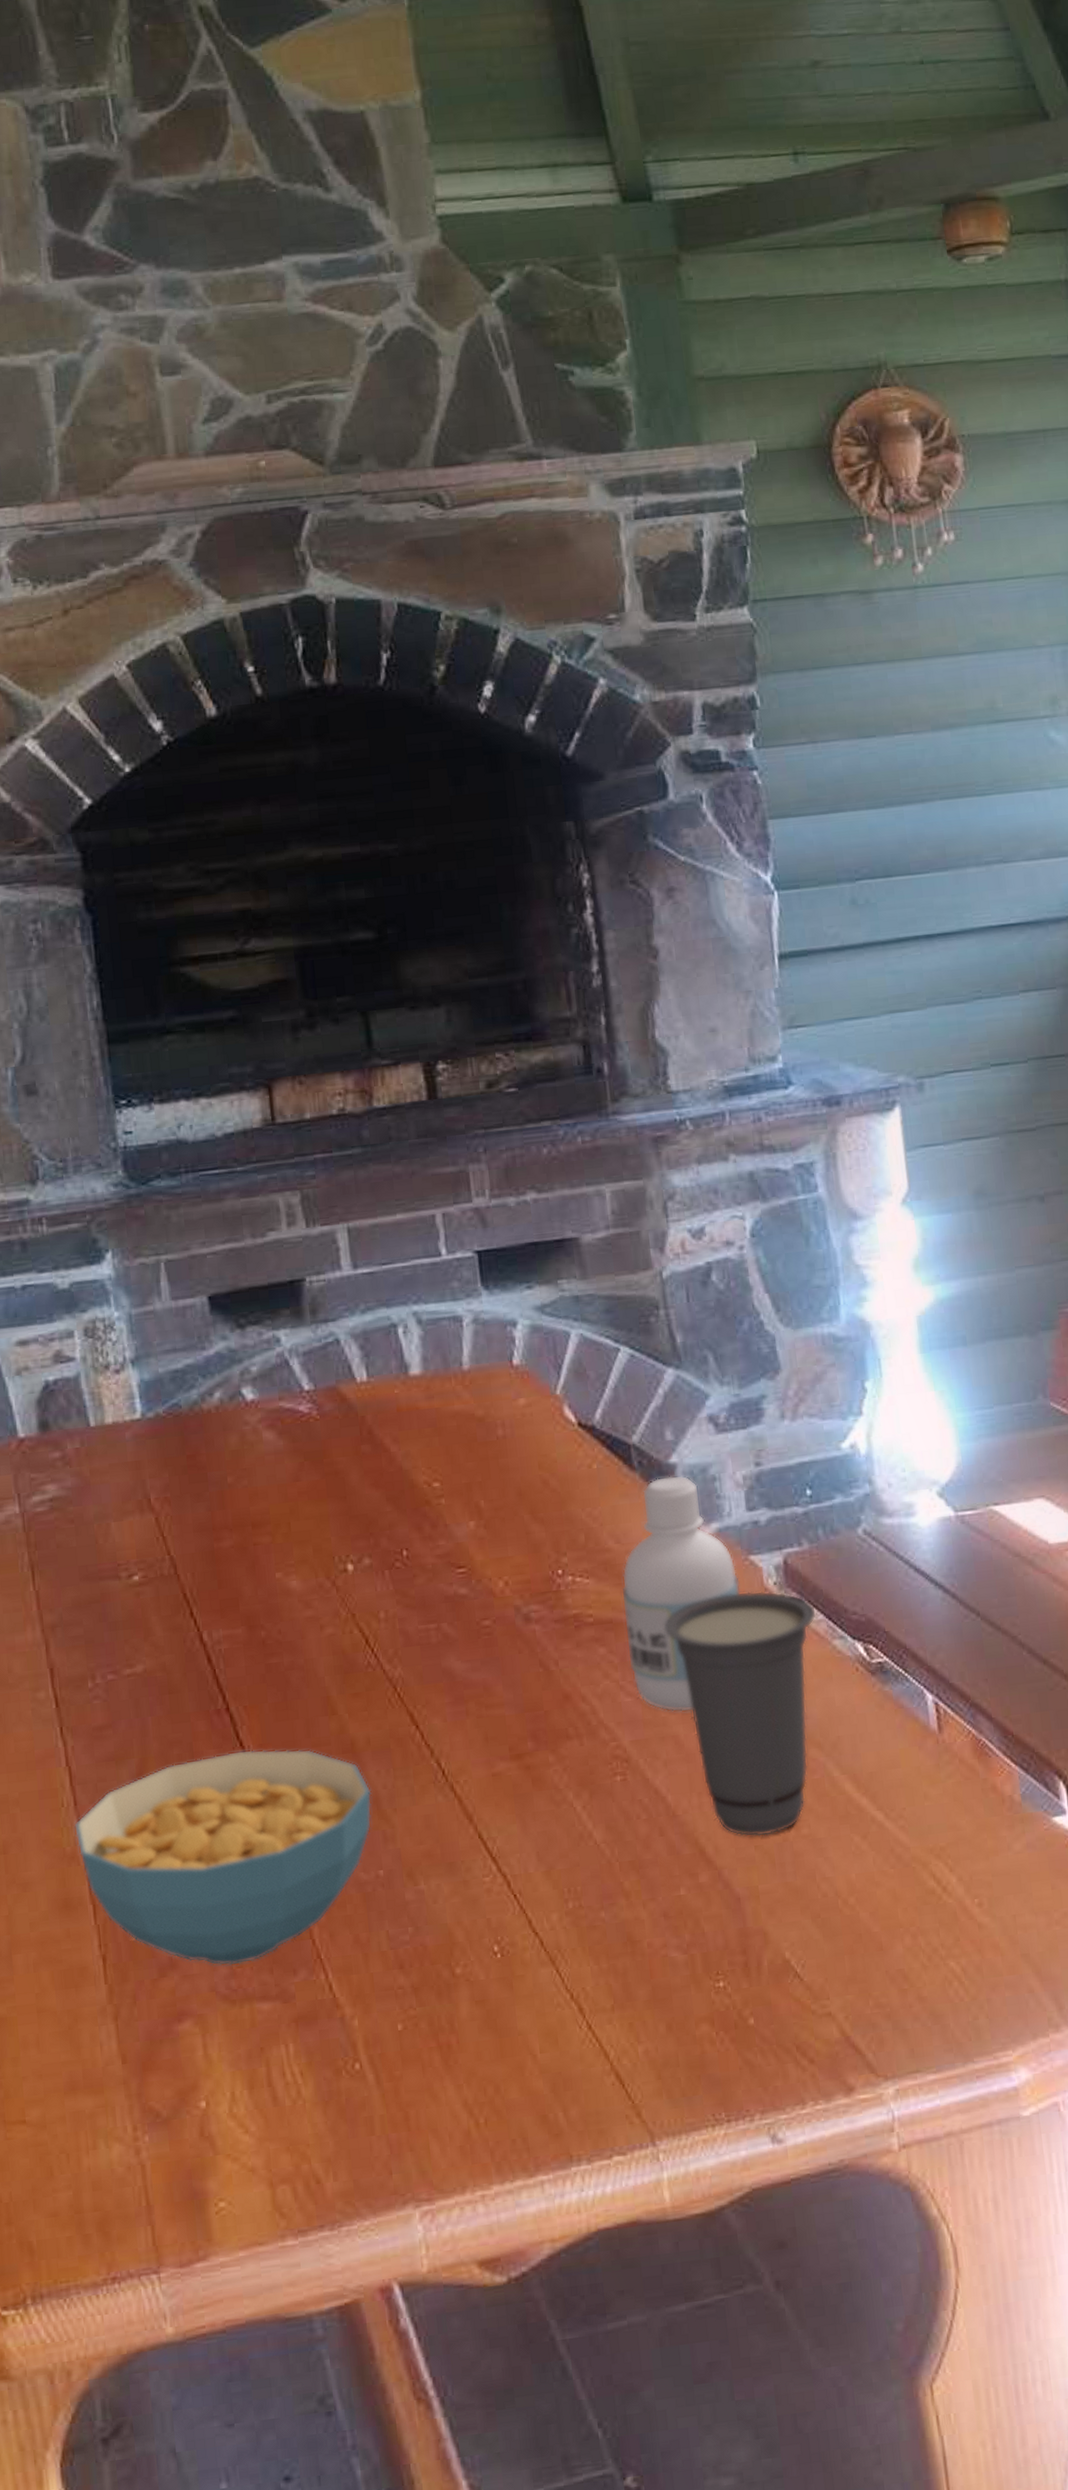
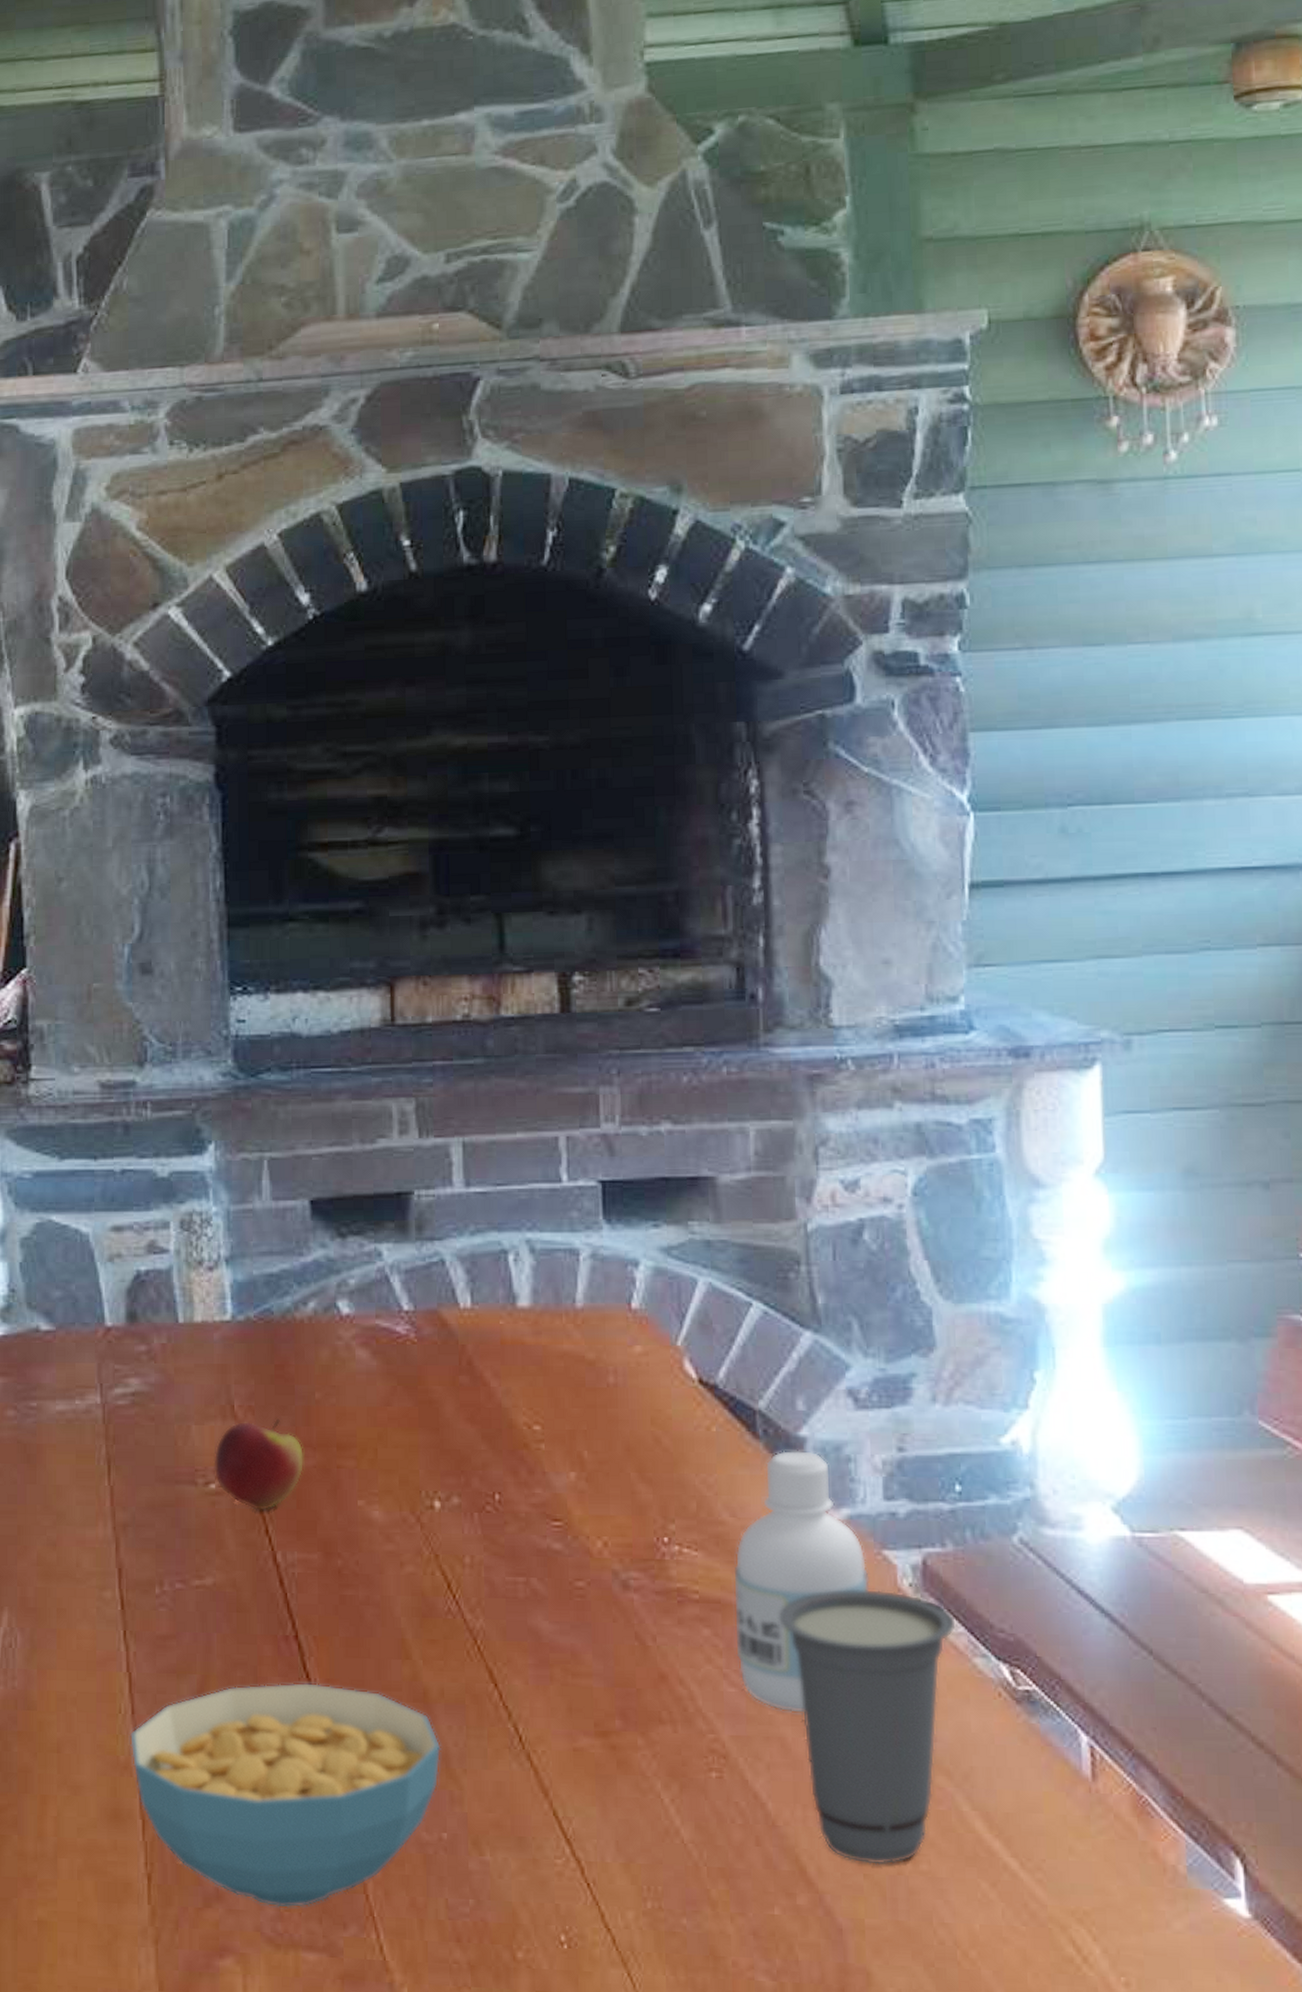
apple: none [134,1506,223,1596] -> present [214,1418,305,1512]

